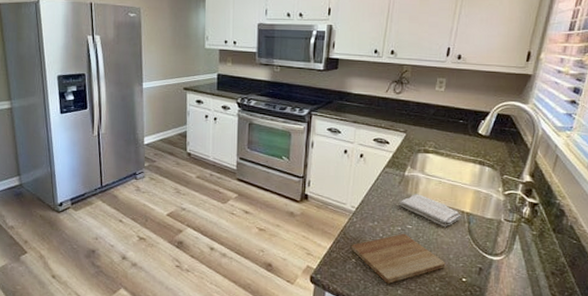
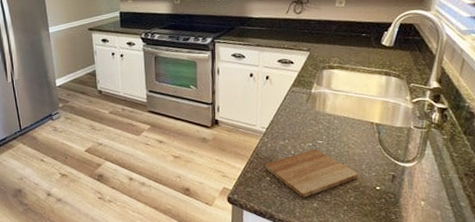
washcloth: present [399,194,461,228] -> none [308,110,371,140]

